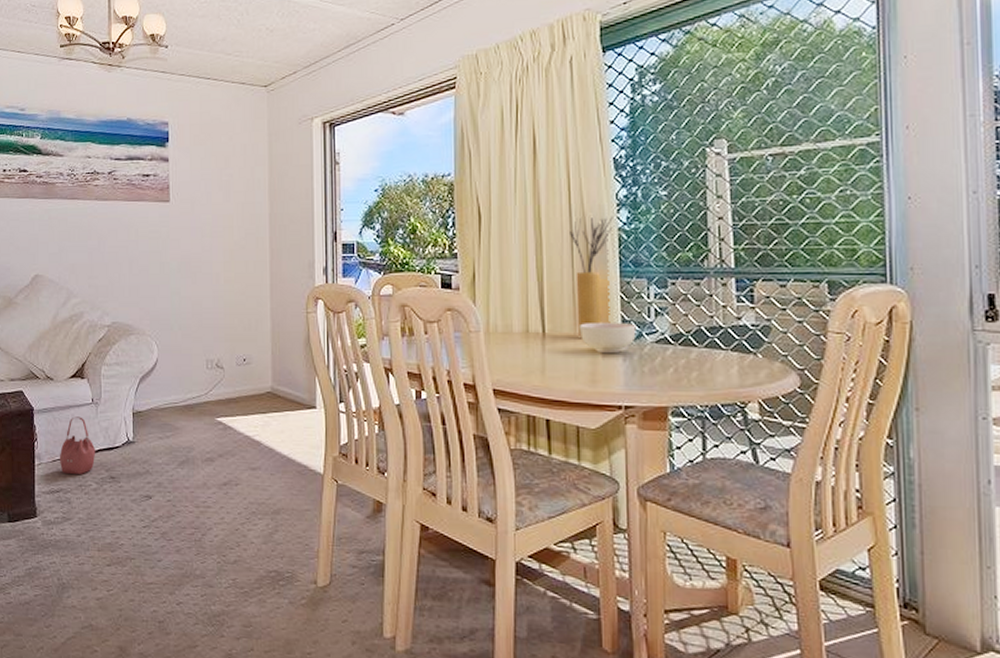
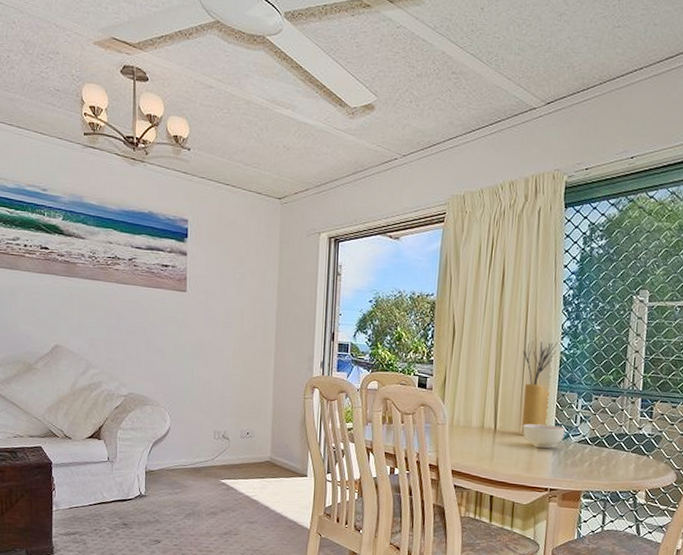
handbag: present [59,416,96,475] -> none [75,471,111,521]

